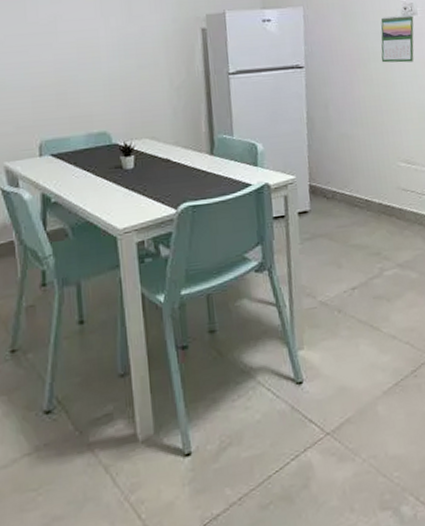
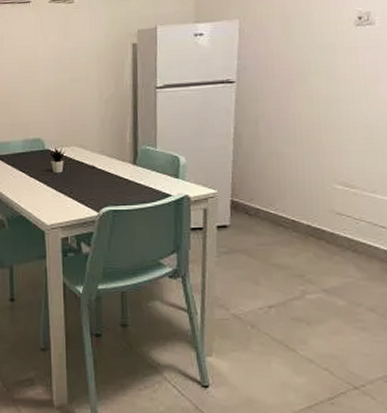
calendar: present [380,14,414,63] -> none [324,24,370,78]

